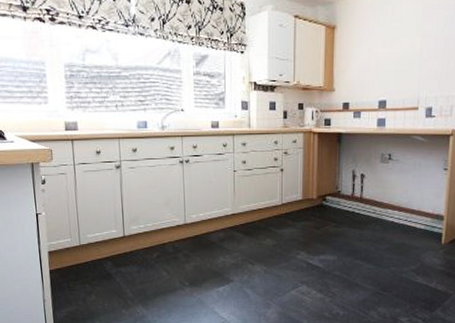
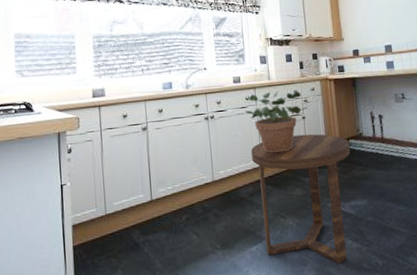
potted plant: none [222,141,286,203] -> present [245,91,307,153]
side table: none [224,187,326,310] -> present [250,134,350,264]

